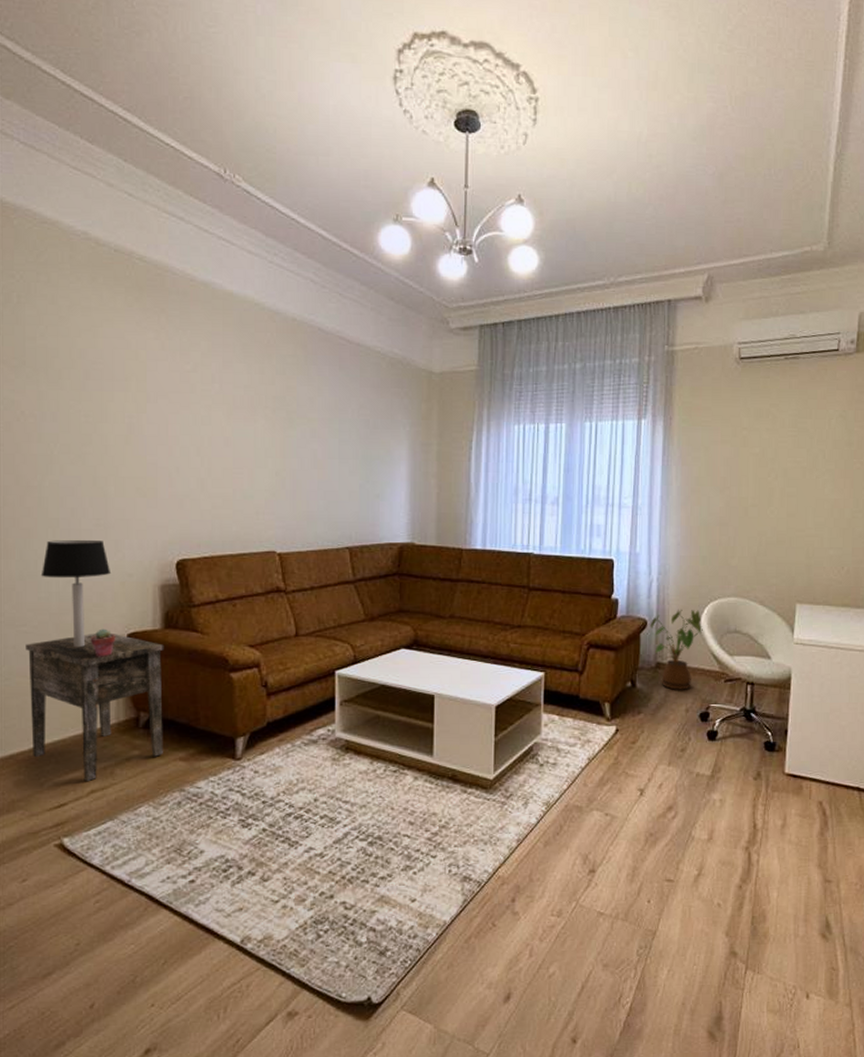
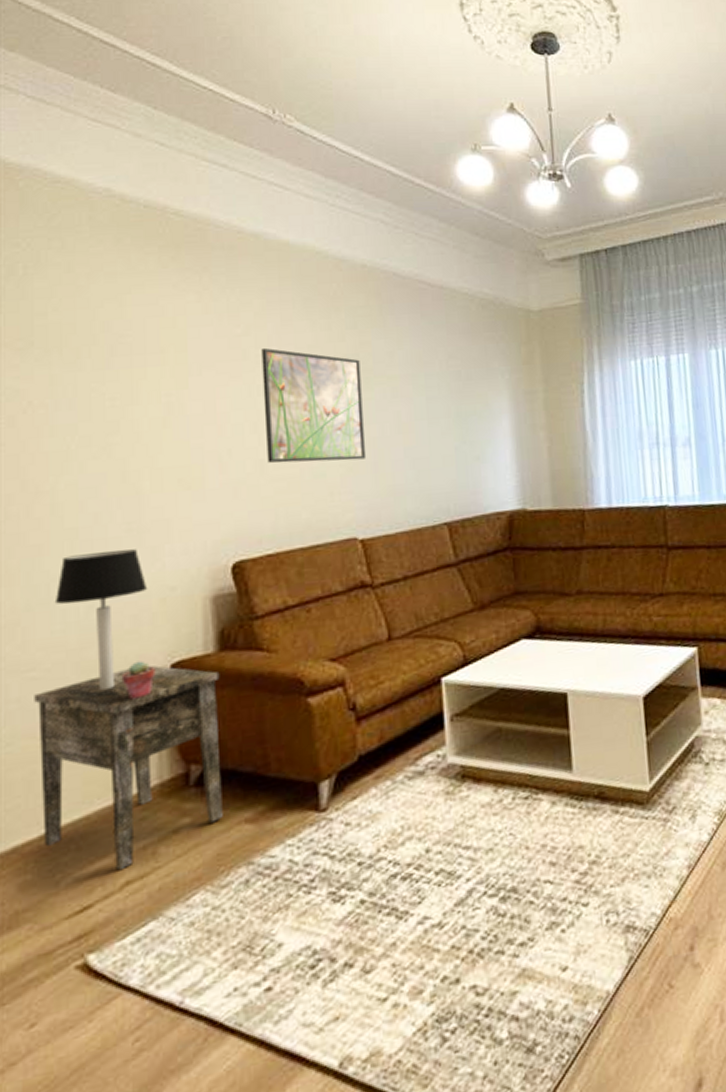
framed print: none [206,384,287,487] -> present [261,347,367,464]

